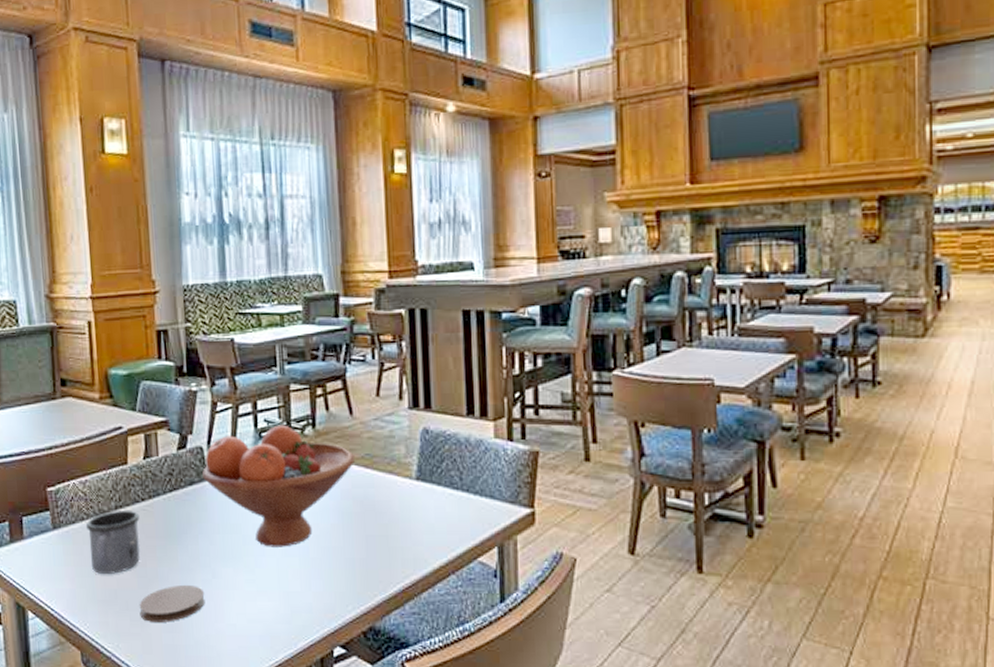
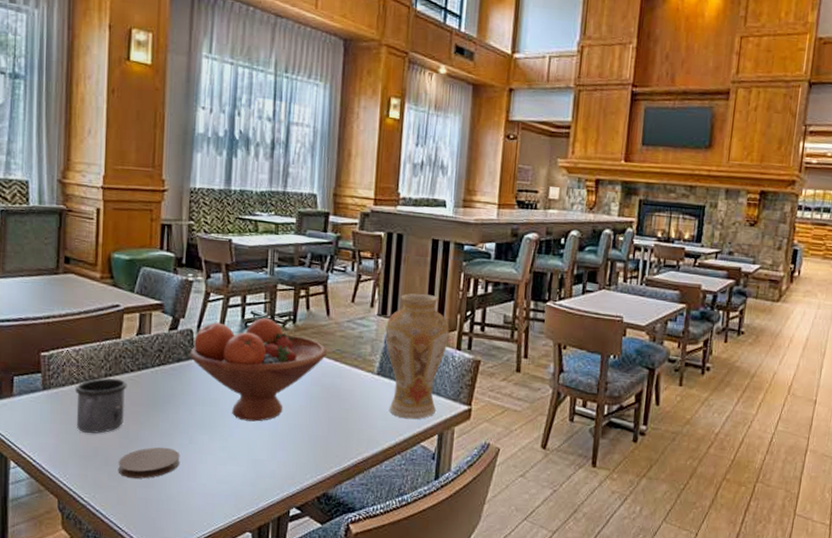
vase: none [419,376,497,531] -> present [385,293,449,420]

